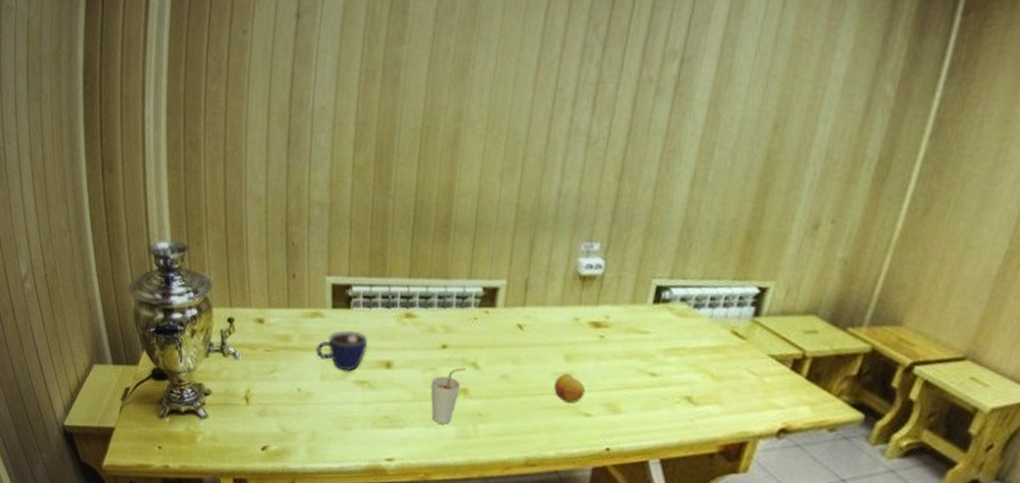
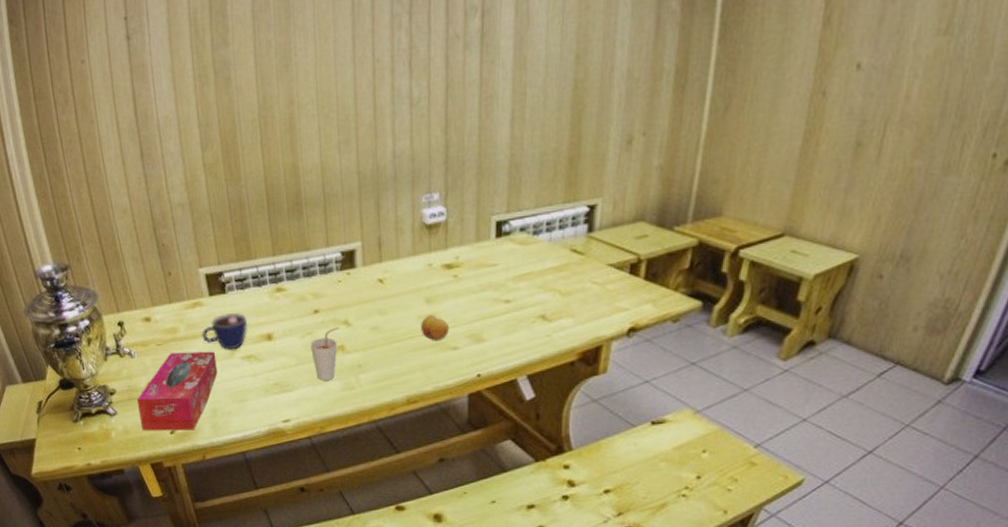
tissue box: none [231,362,327,451] -> present [136,351,218,431]

